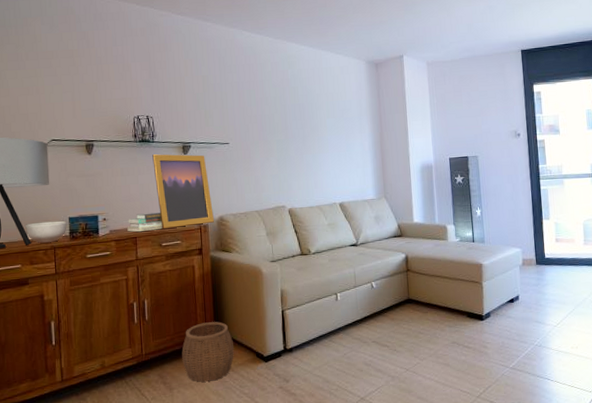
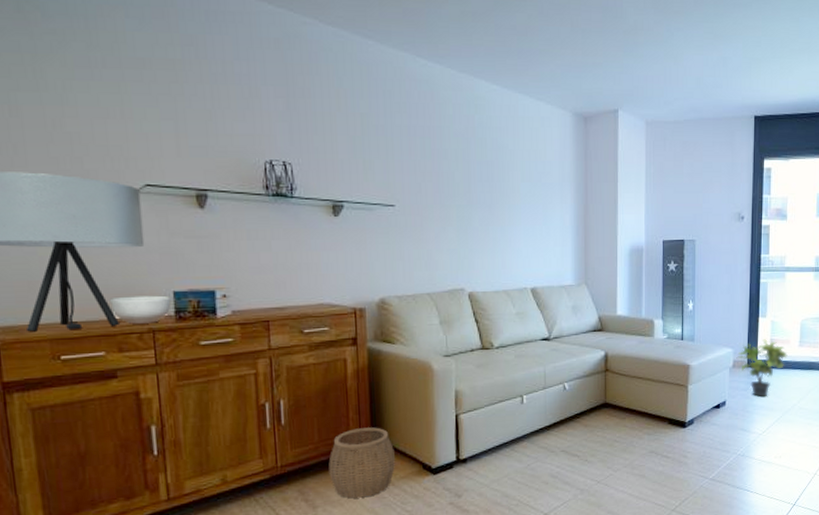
books: present [127,212,163,233] -> none [256,290,305,315]
picture frame: present [152,154,215,230] -> none [291,214,374,312]
potted plant: none [525,239,574,292] -> present [736,339,788,398]

